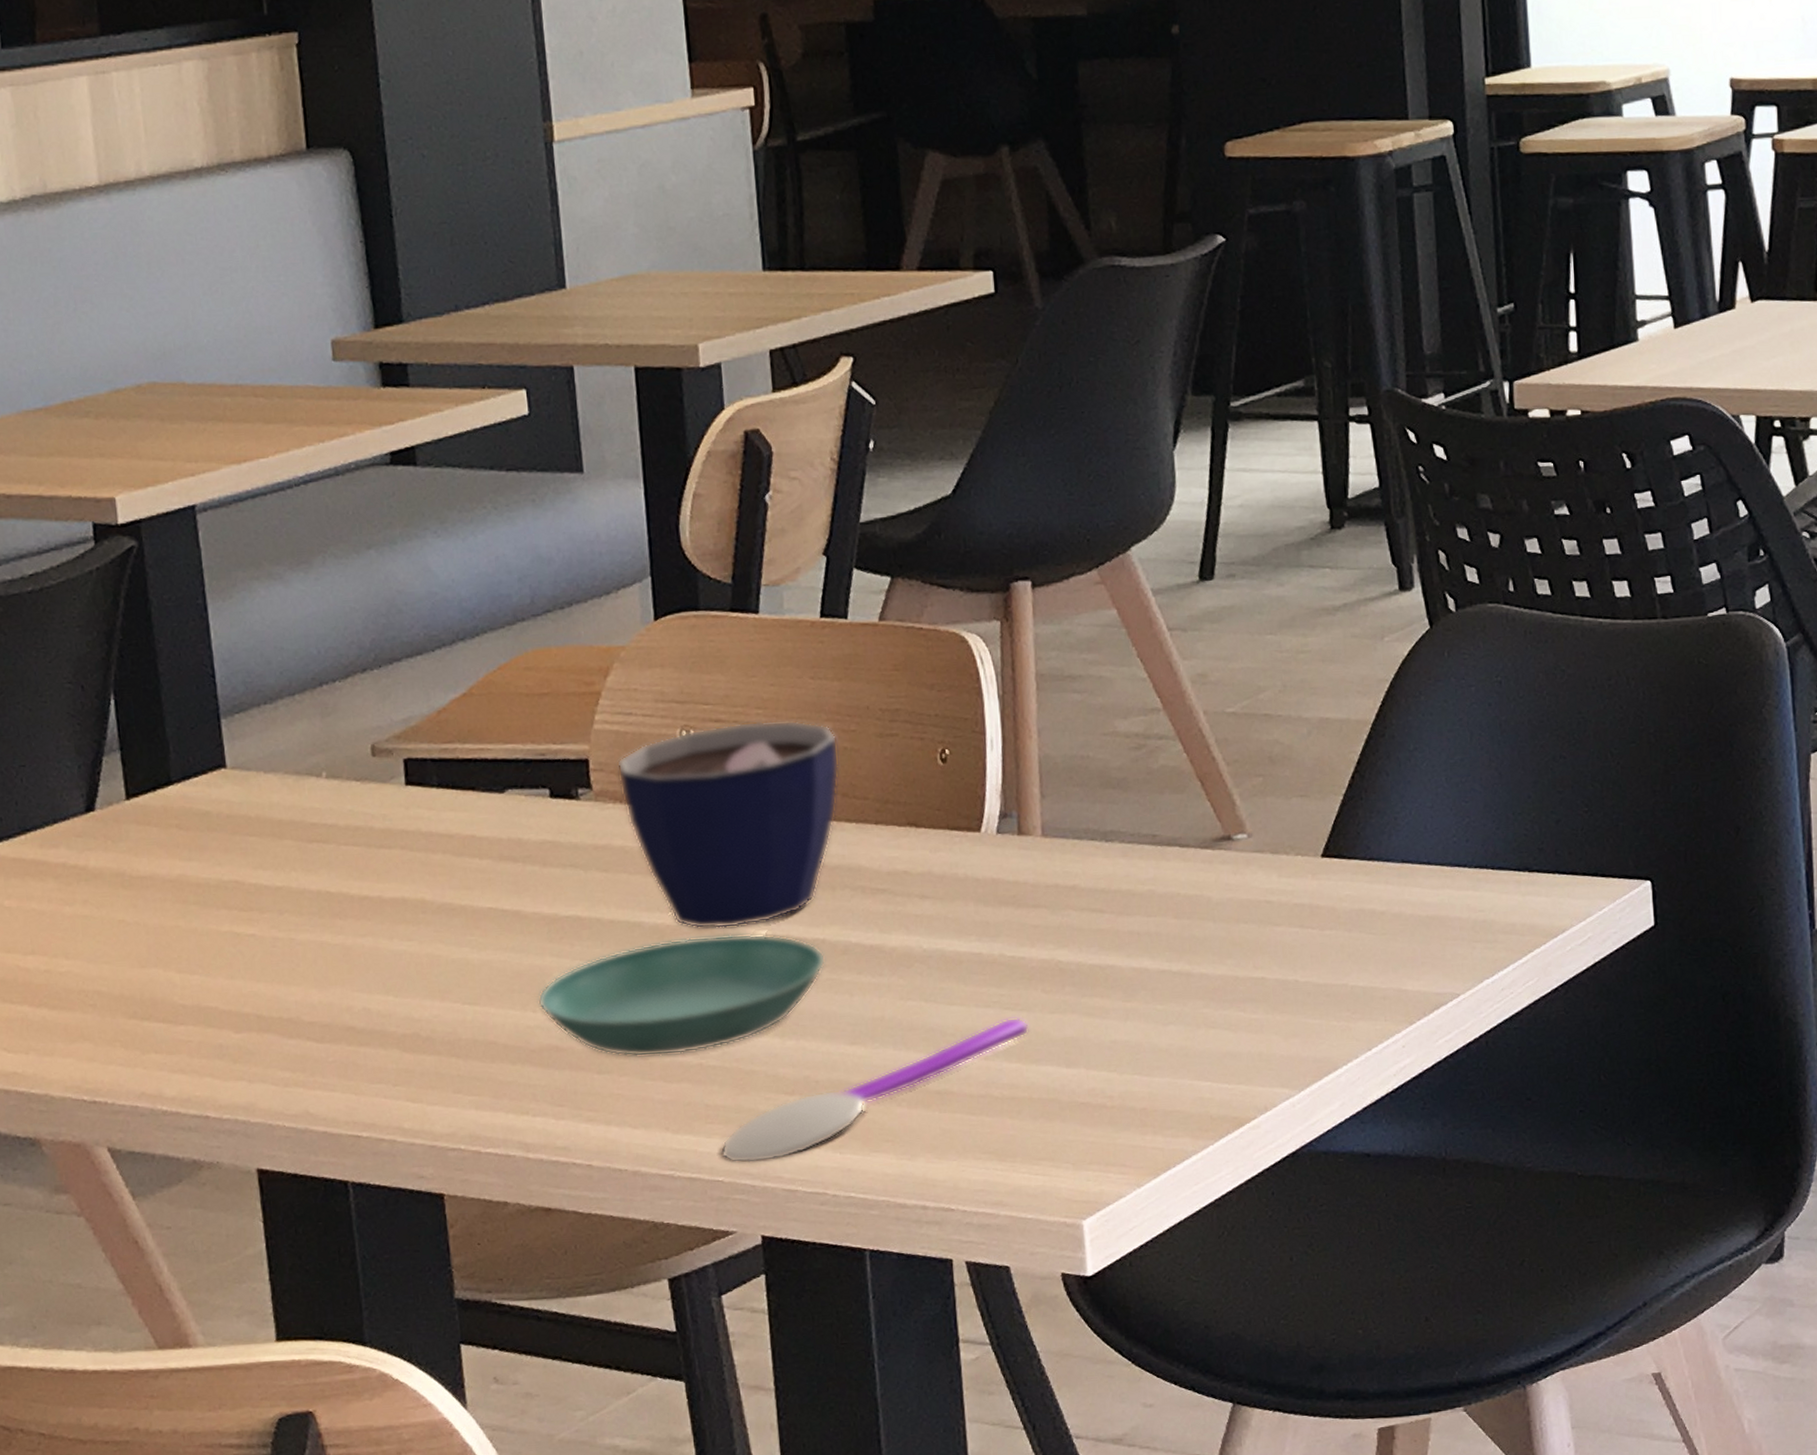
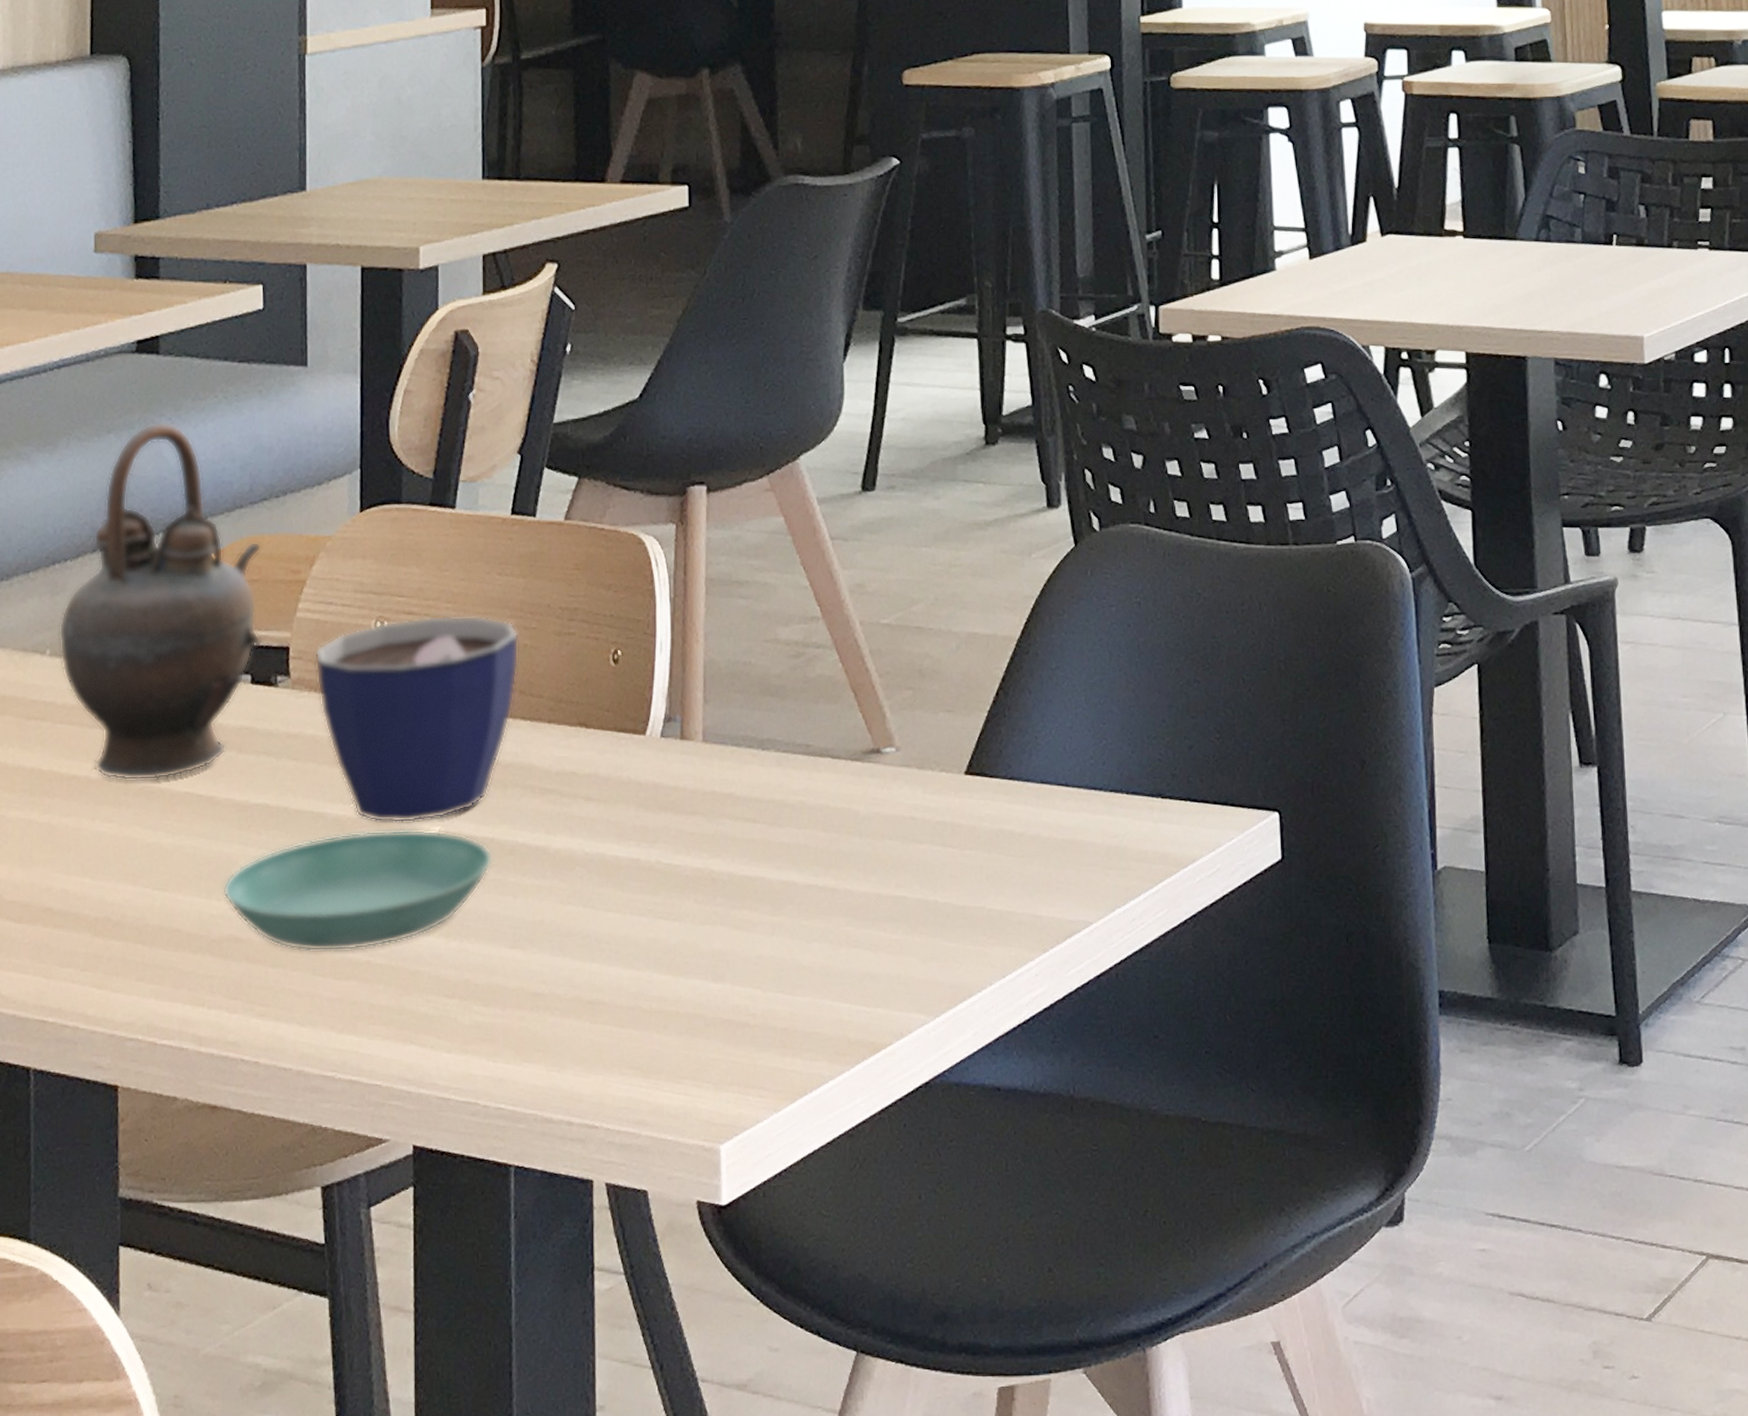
teapot: none [333,535,558,899] -> present [59,421,262,781]
spoon: present [721,1017,1029,1164] -> none [381,927,680,1068]

